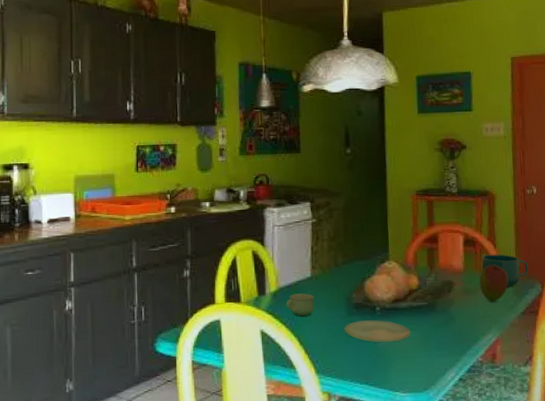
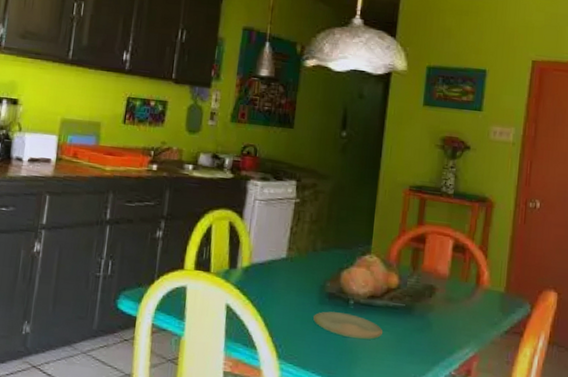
cup: present [287,293,315,317] -> none [257,272,287,298]
fruit: present [479,264,509,301] -> none [463,275,496,315]
cup: present [481,254,529,286] -> none [468,264,520,302]

